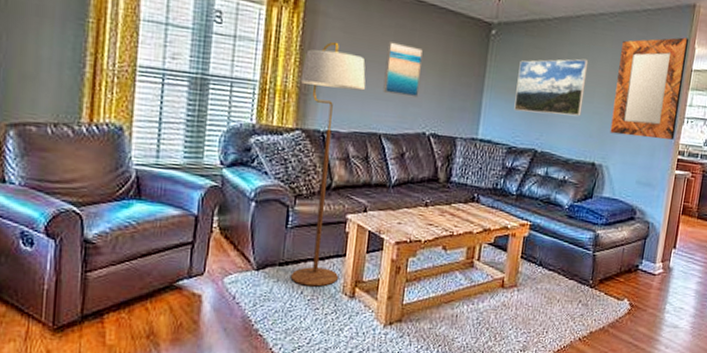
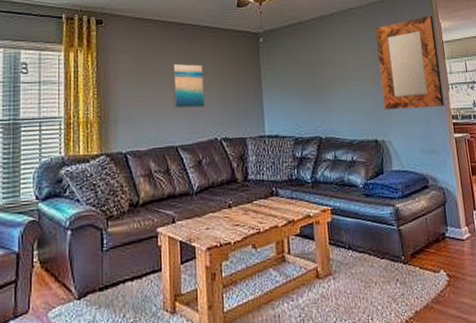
floor lamp: present [290,41,366,287] -> none [100,72,158,308]
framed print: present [514,59,589,117] -> none [289,49,354,104]

